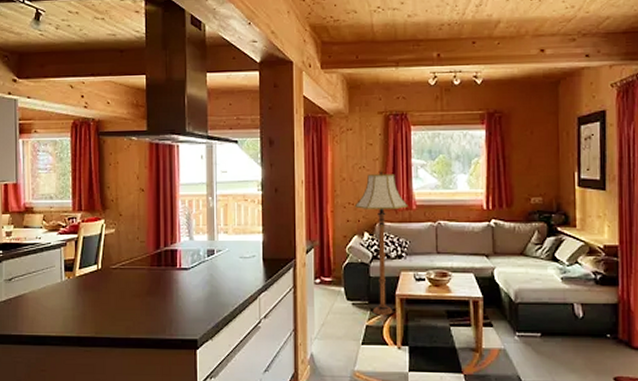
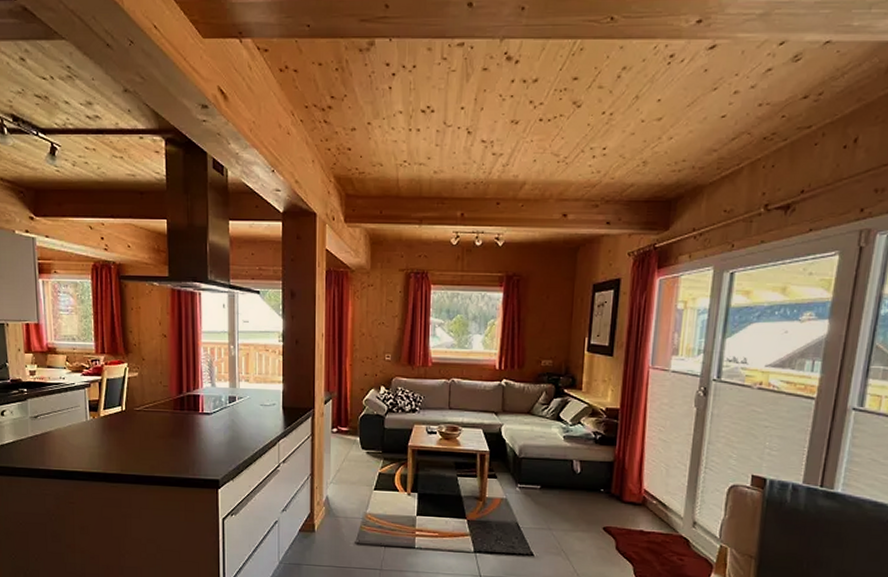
floor lamp: present [355,170,408,315] -> none [373,327,424,464]

